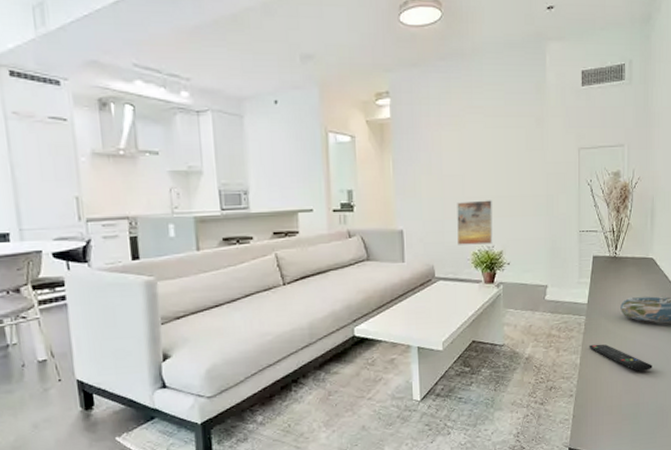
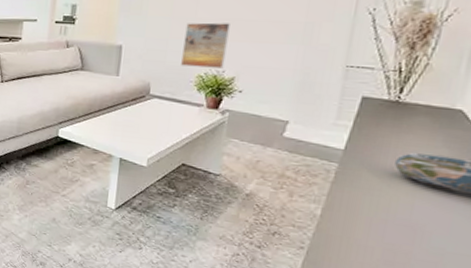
remote control: present [589,344,653,372] -> none [337,197,437,246]

